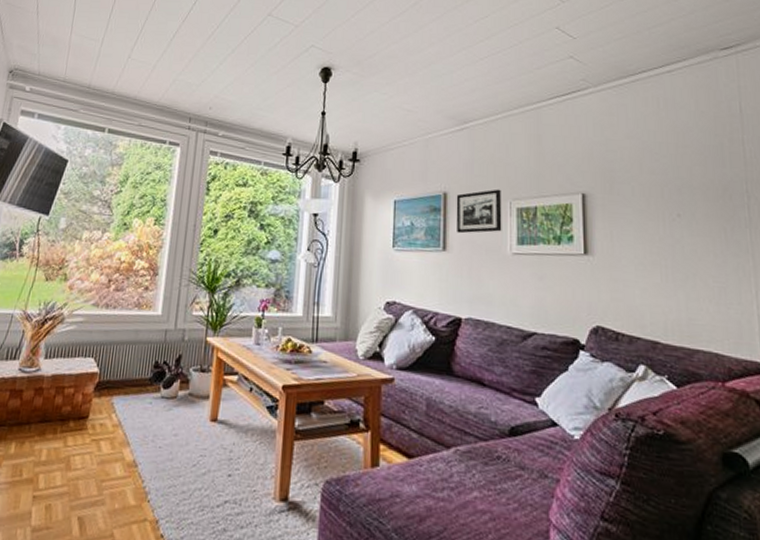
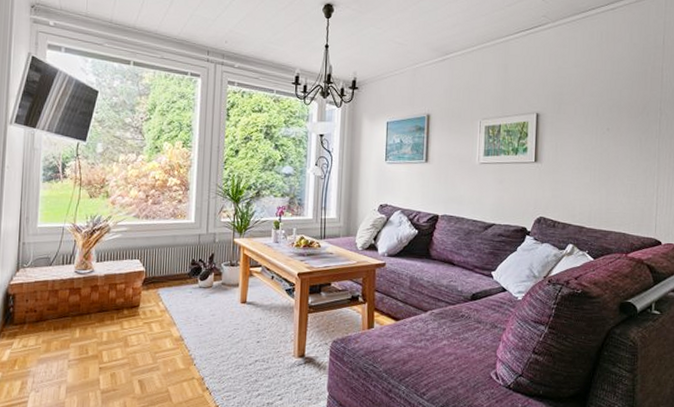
picture frame: present [456,189,502,234] -> none [436,110,474,148]

